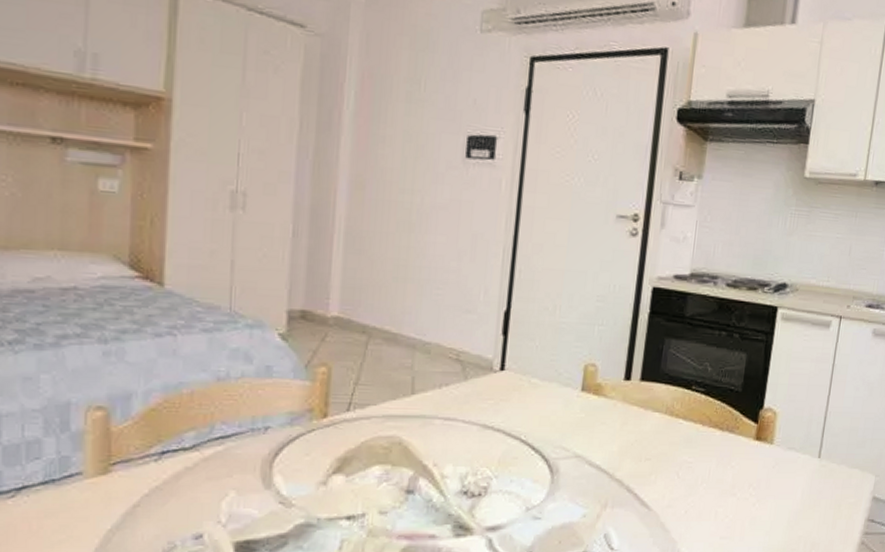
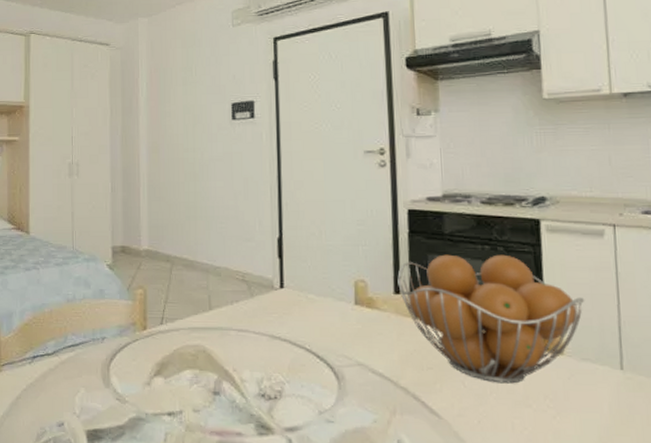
fruit basket: none [629,339,802,473] -> present [397,254,585,384]

